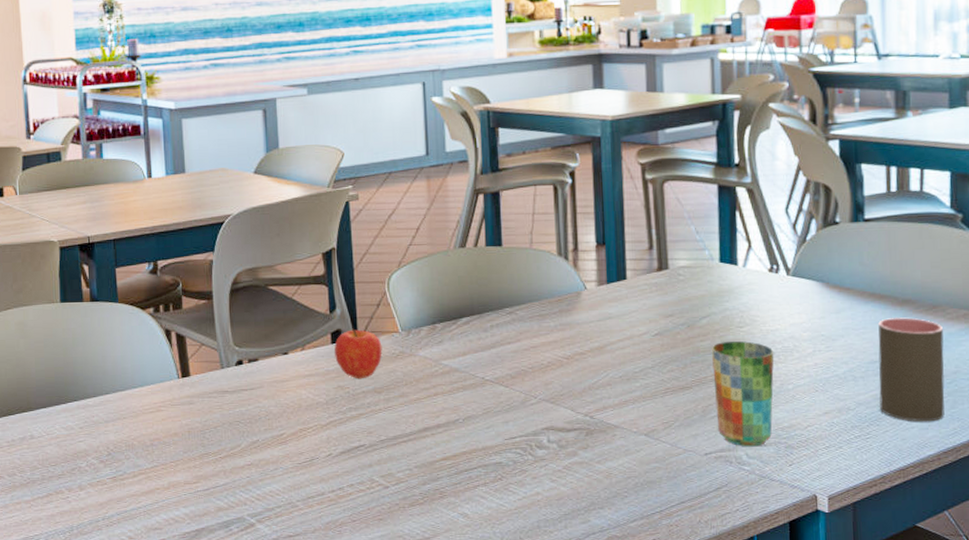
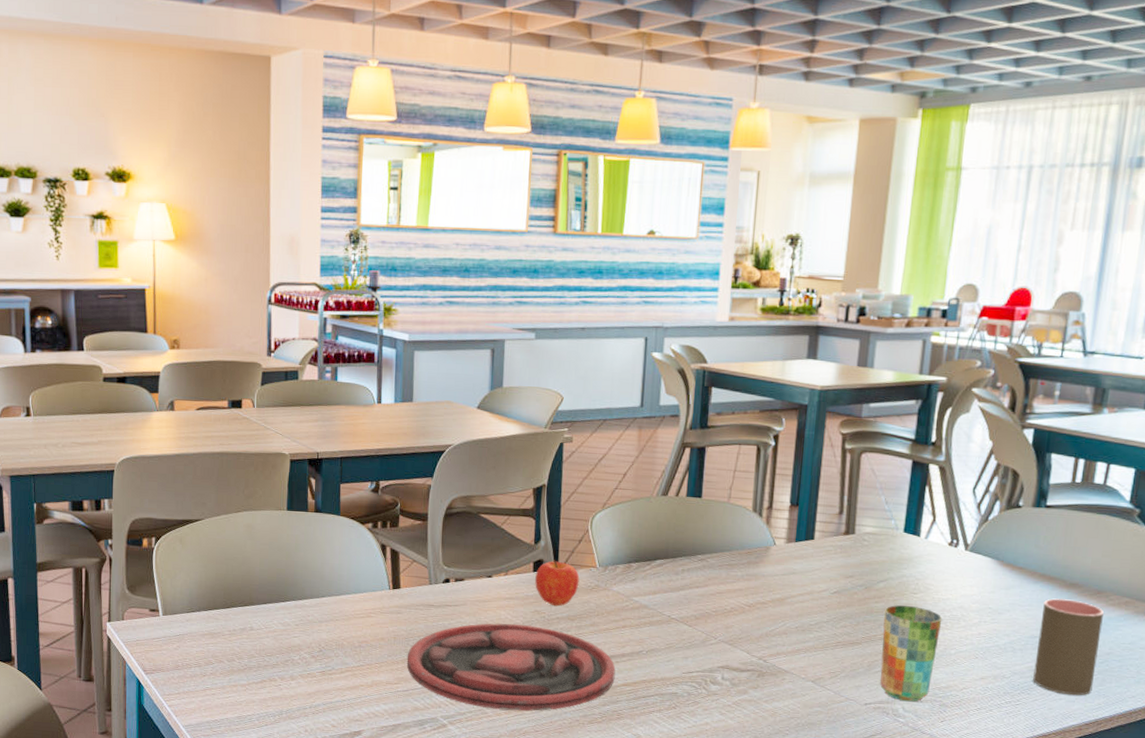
plate: none [204,403,433,501] -> present [406,623,616,711]

